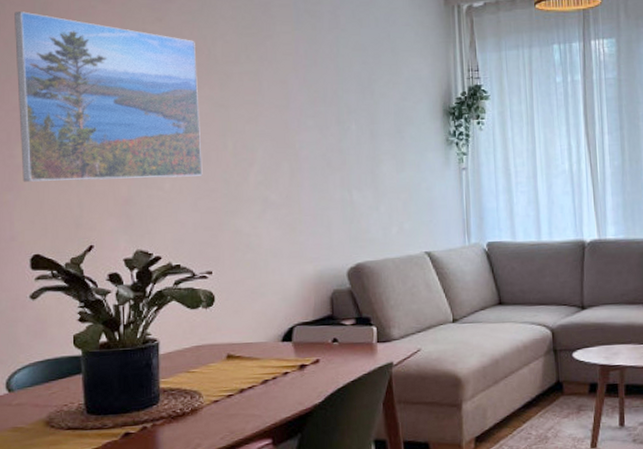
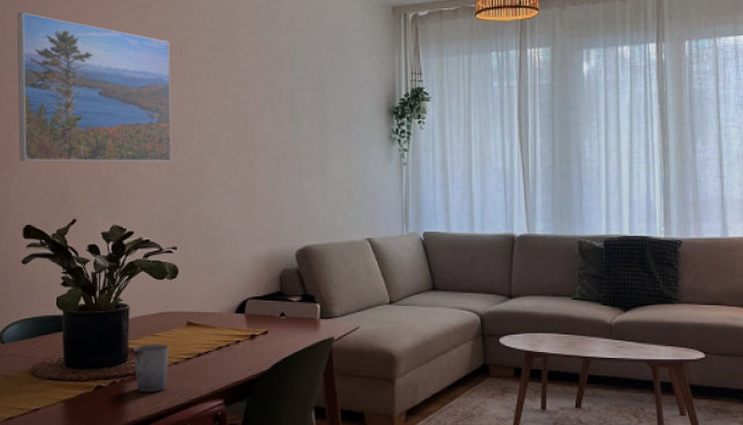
cup: none [165,381,208,437] -> present [132,344,170,393]

